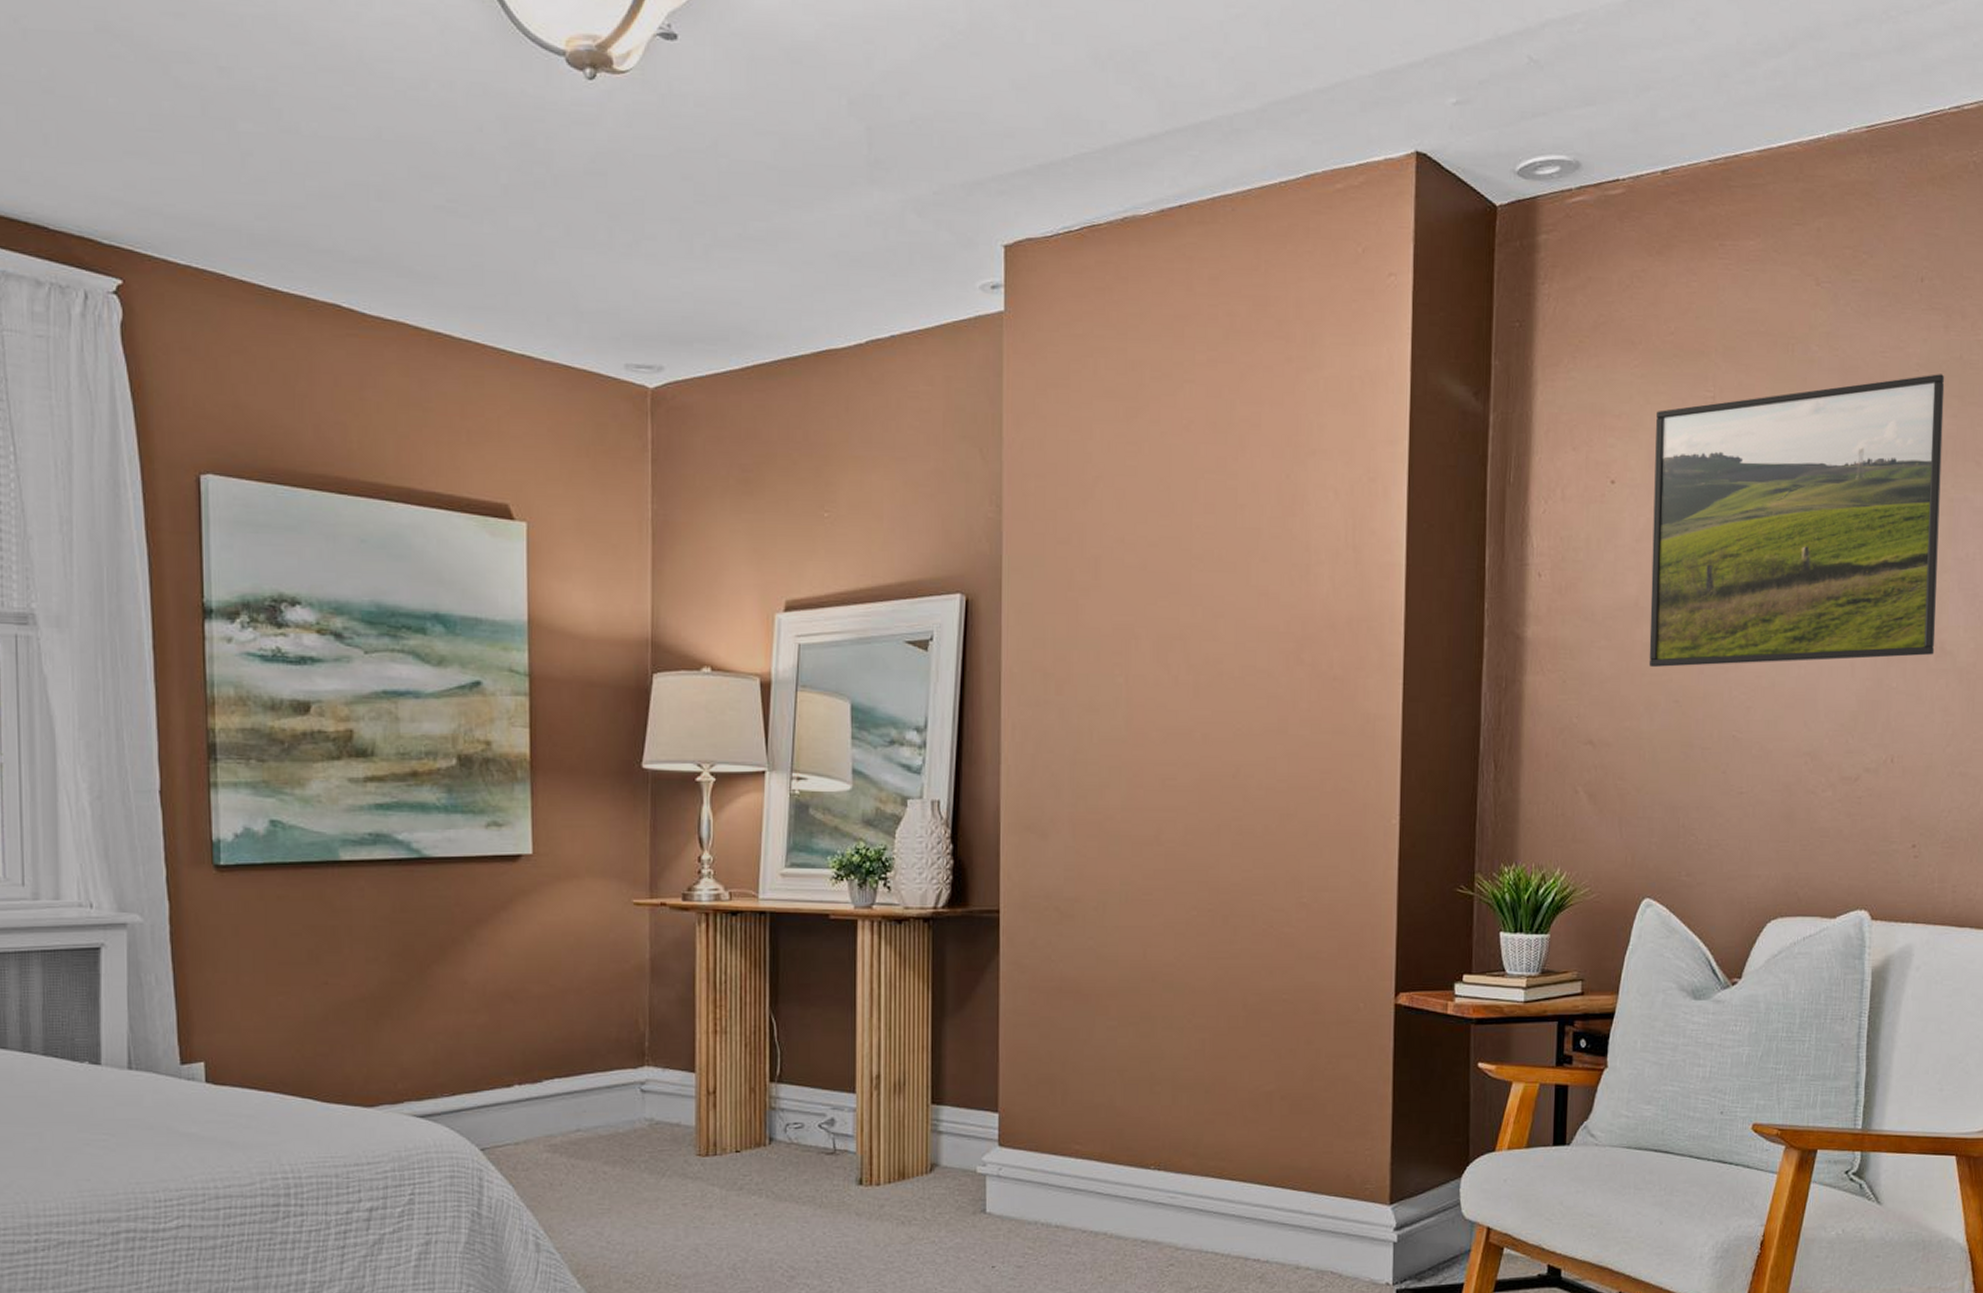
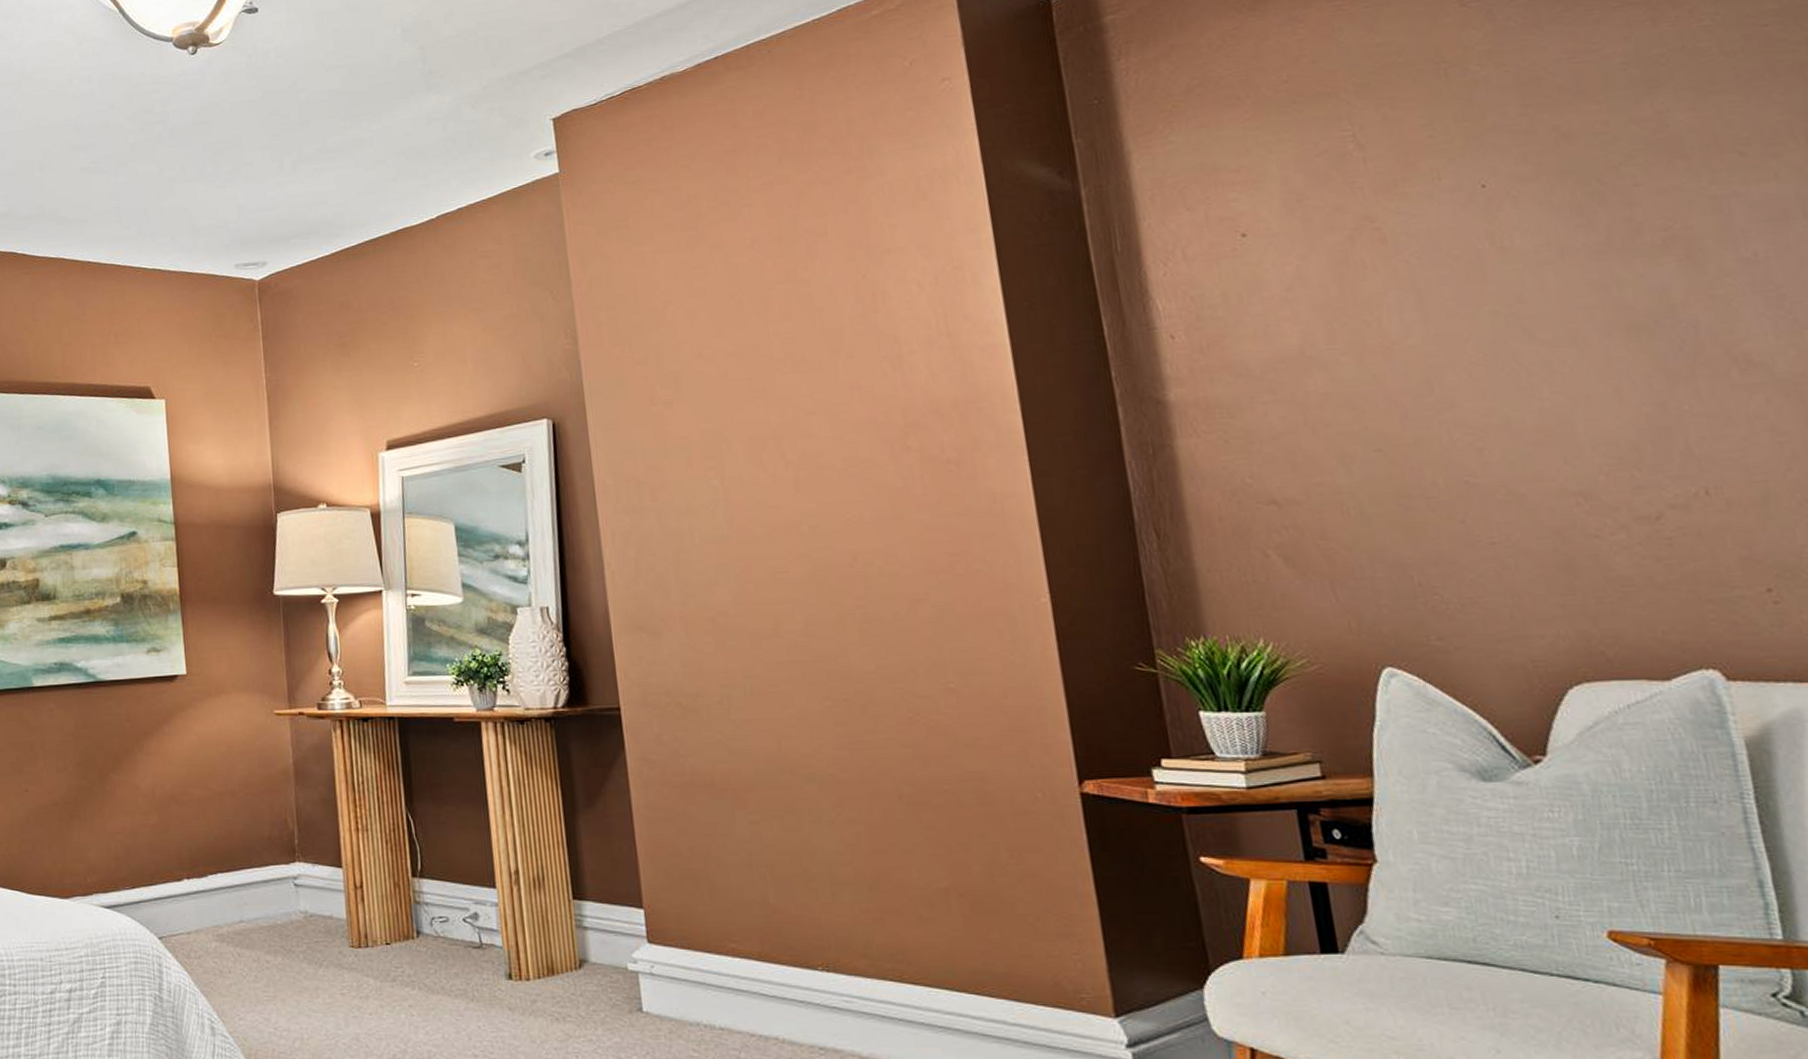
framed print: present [1648,374,1945,667] -> none [1283,68,1738,417]

